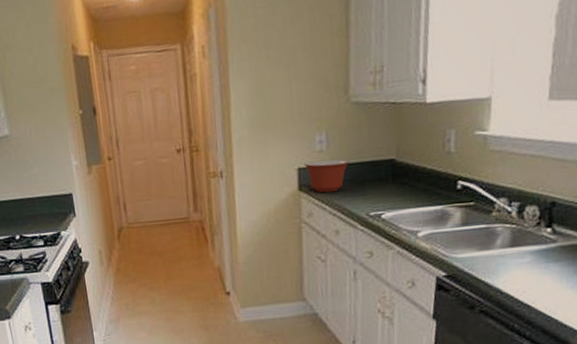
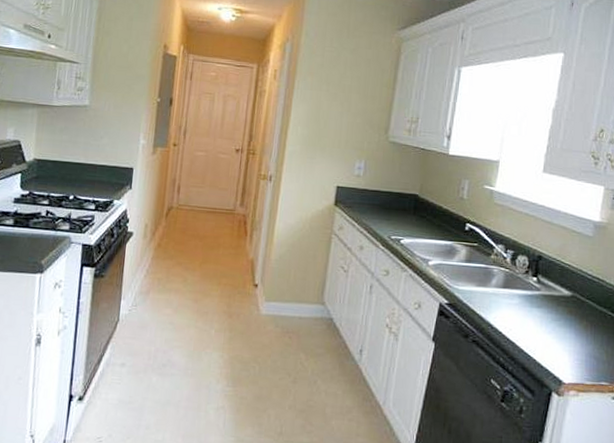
mixing bowl: present [304,159,349,193] -> none [343,182,380,213]

